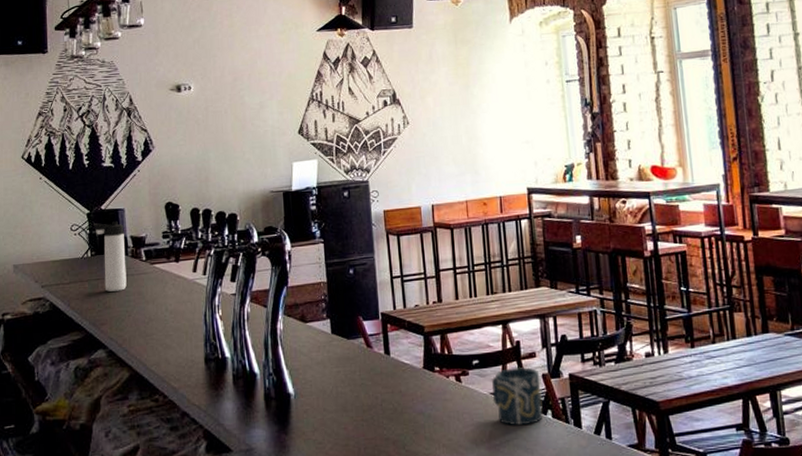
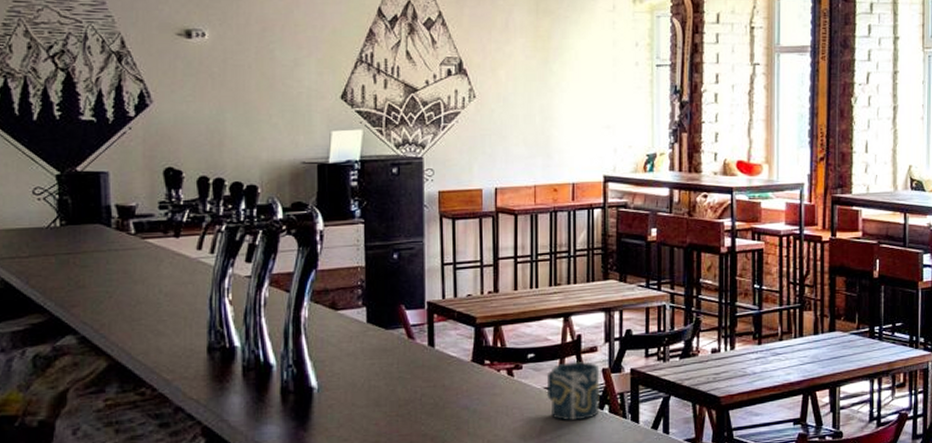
thermos bottle: present [93,221,127,292] -> none [65,186,108,268]

